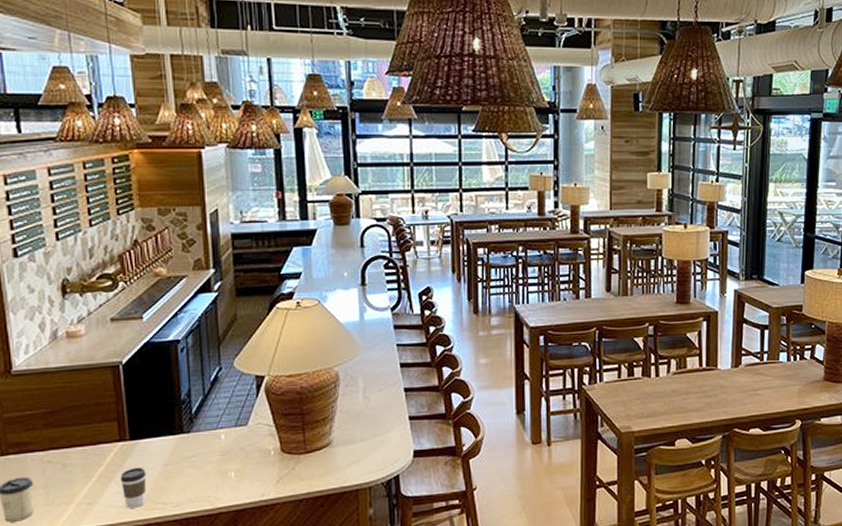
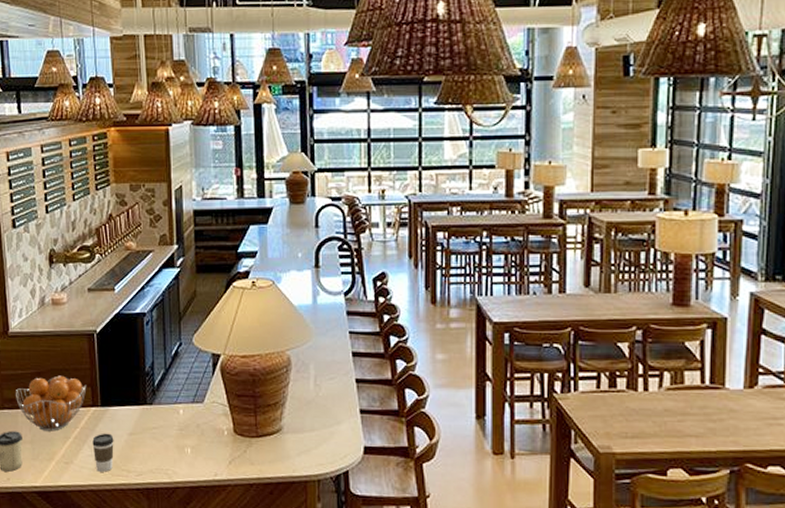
fruit basket: none [23,412,112,473] -> present [16,375,87,431]

